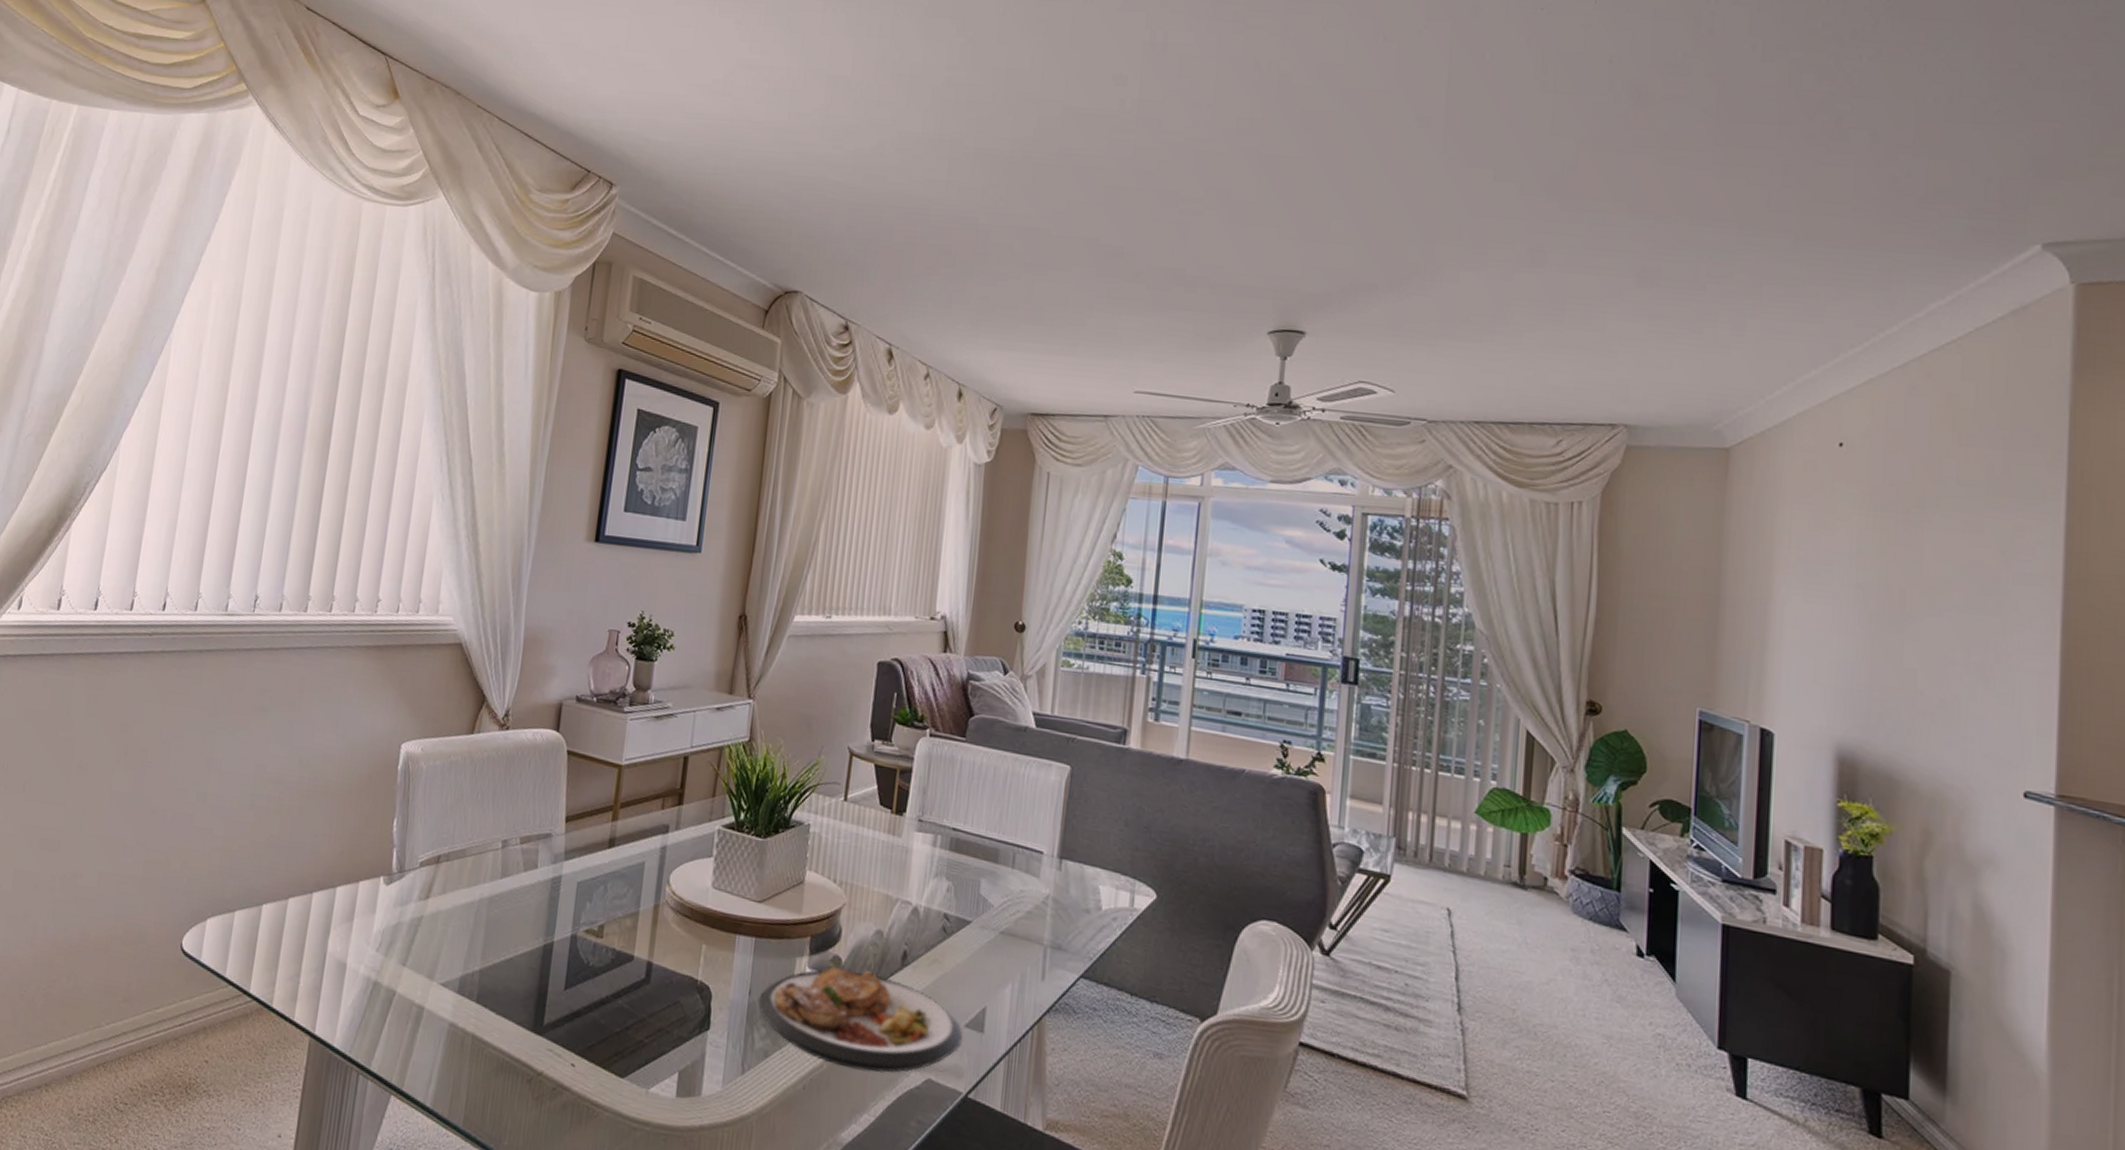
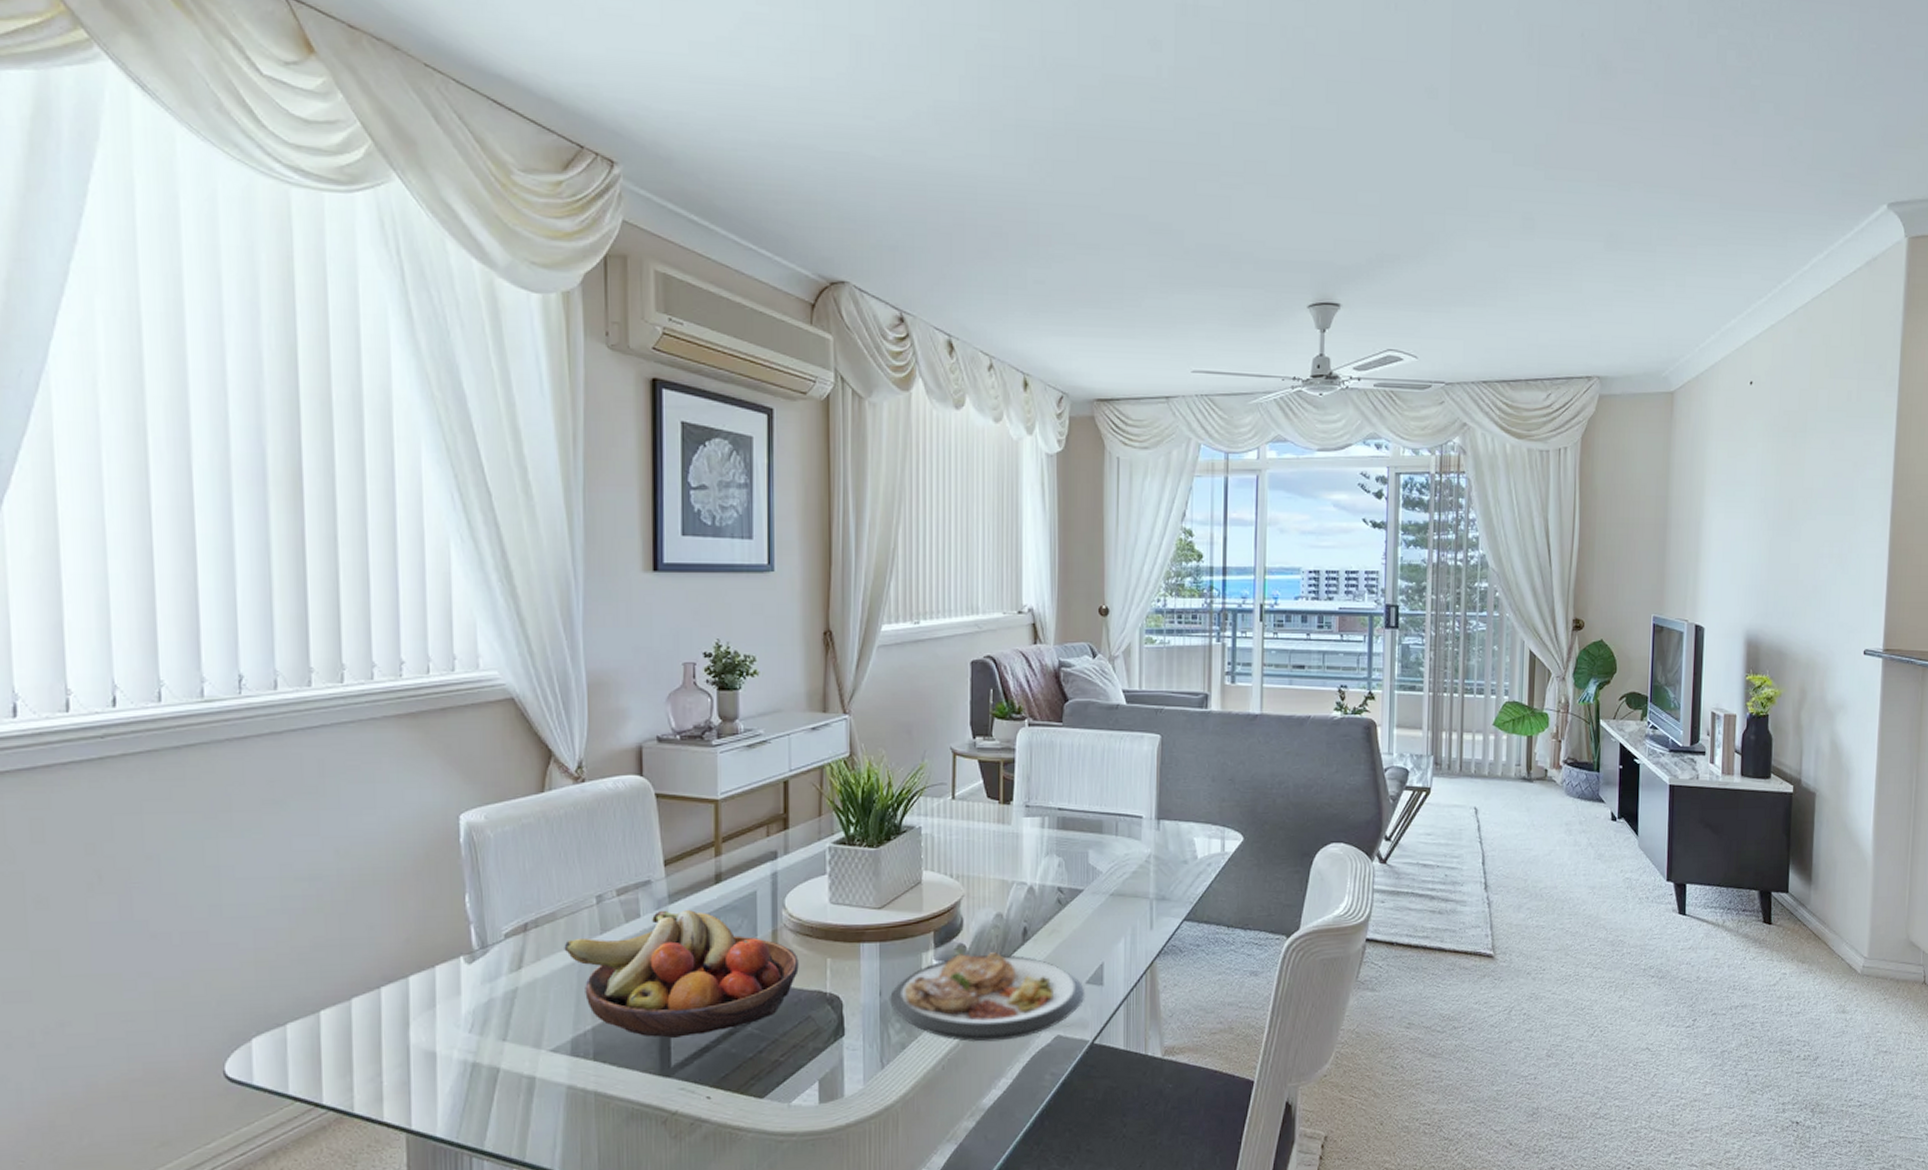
fruit bowl: none [467,865,675,998] -> present [564,910,799,1038]

